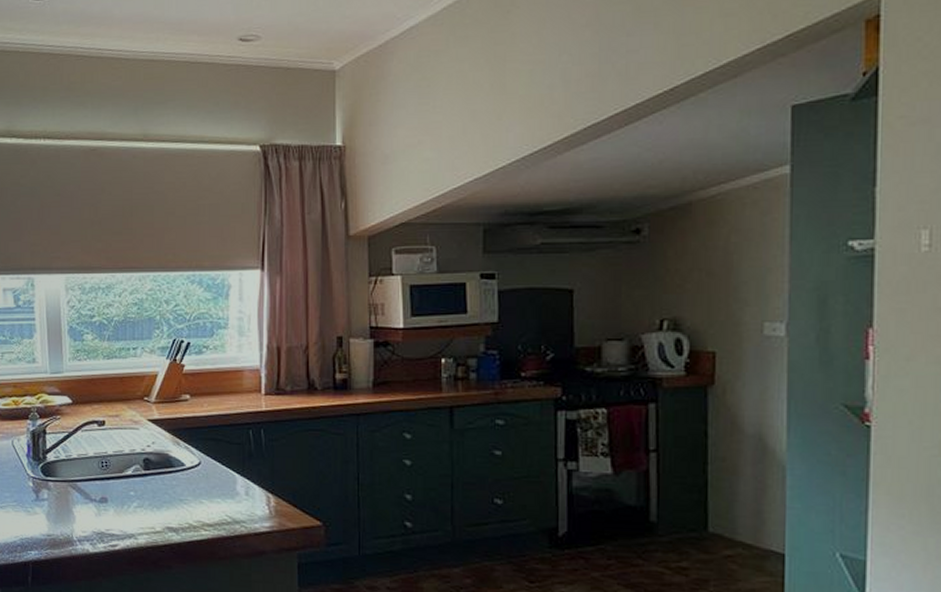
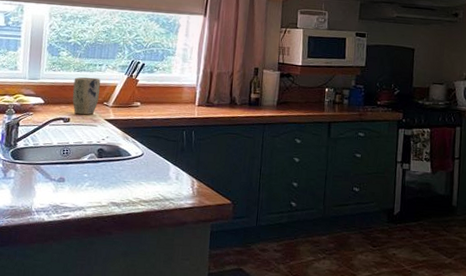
plant pot: none [104,365,138,416] -> present [72,77,101,115]

